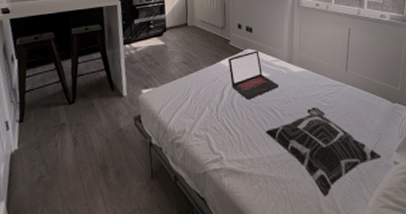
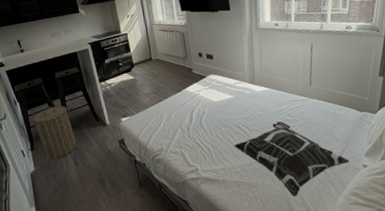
laundry hamper: none [26,68,83,136] -> present [30,105,77,160]
laptop: present [228,50,279,100] -> none [192,75,243,120]

